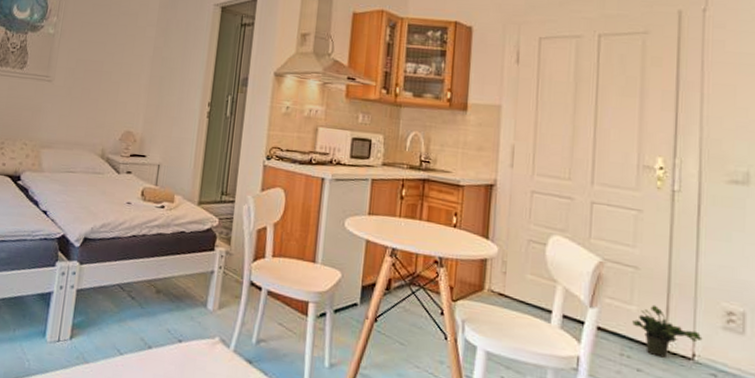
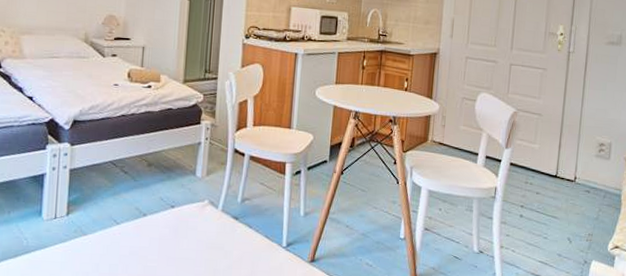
potted plant: present [632,304,703,358] -> none [535,142,582,182]

